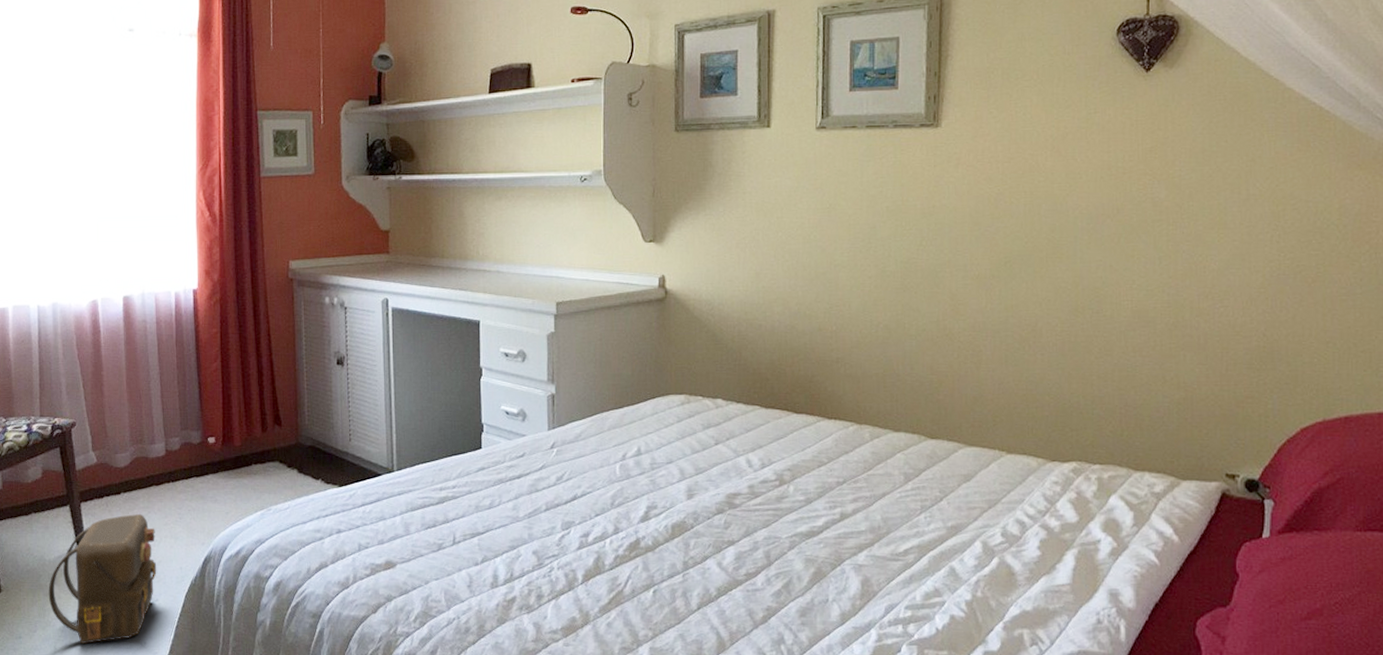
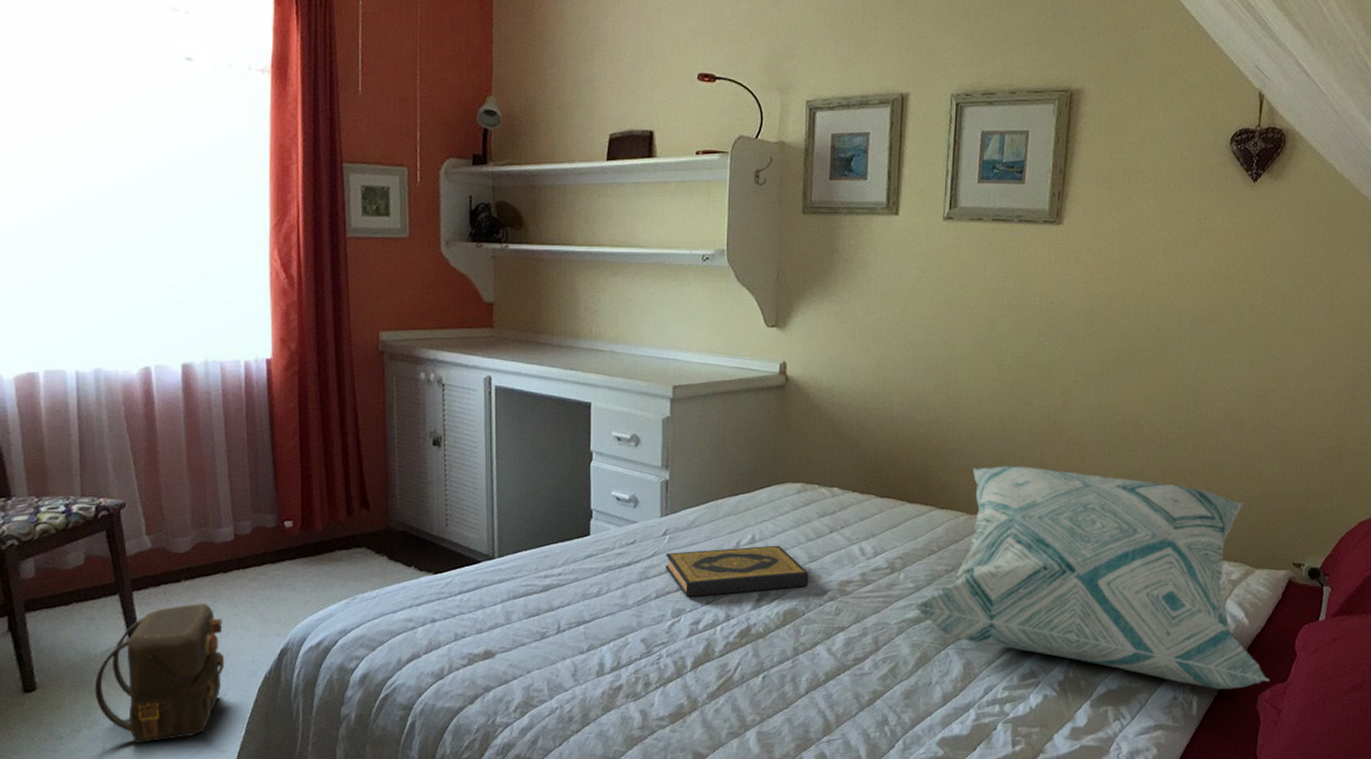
hardback book: none [554,457,696,509] -> present [666,545,809,597]
decorative pillow: none [804,374,1209,614] -> present [912,466,1270,690]

